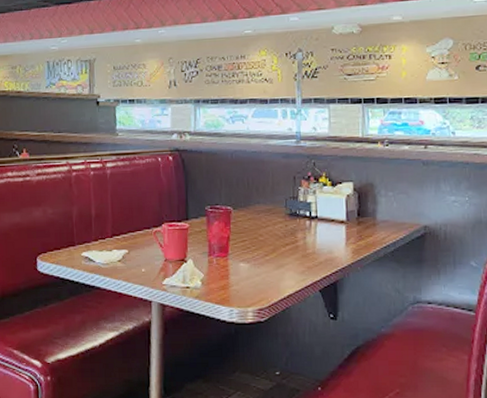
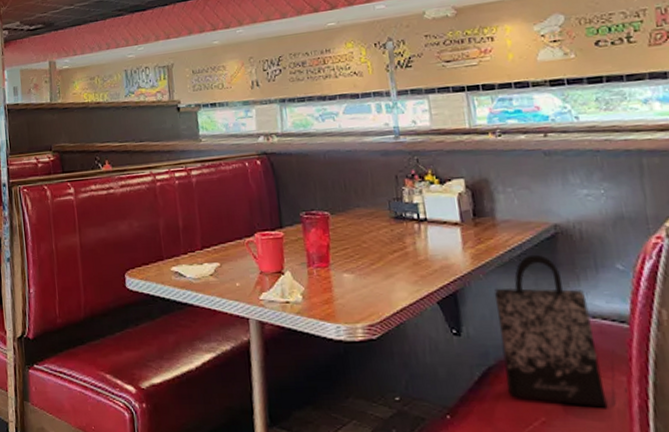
shopping bag: none [368,251,450,381] -> present [494,254,608,408]

